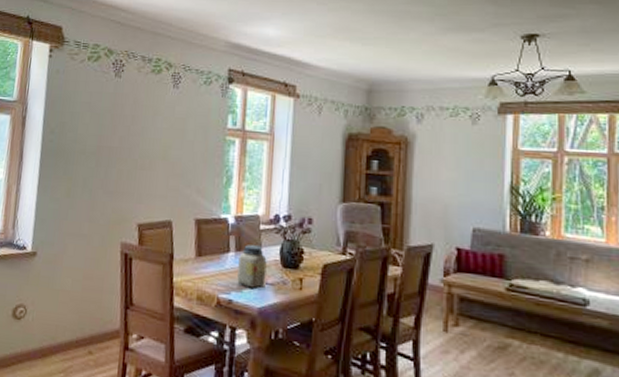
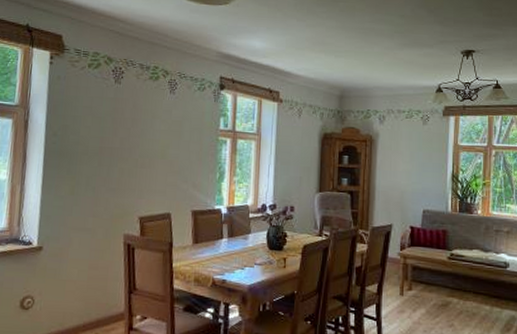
jar: present [237,245,267,288] -> none [230,231,256,269]

